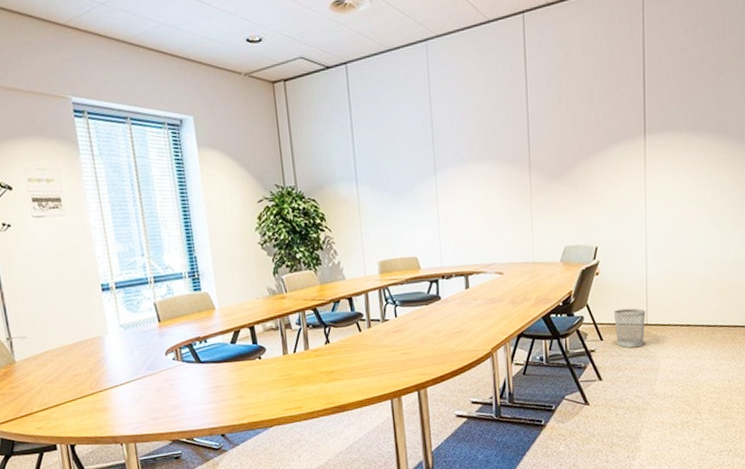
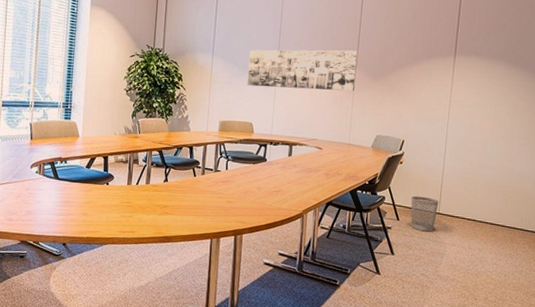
wall art: none [400,149,531,214] -> present [247,49,358,92]

